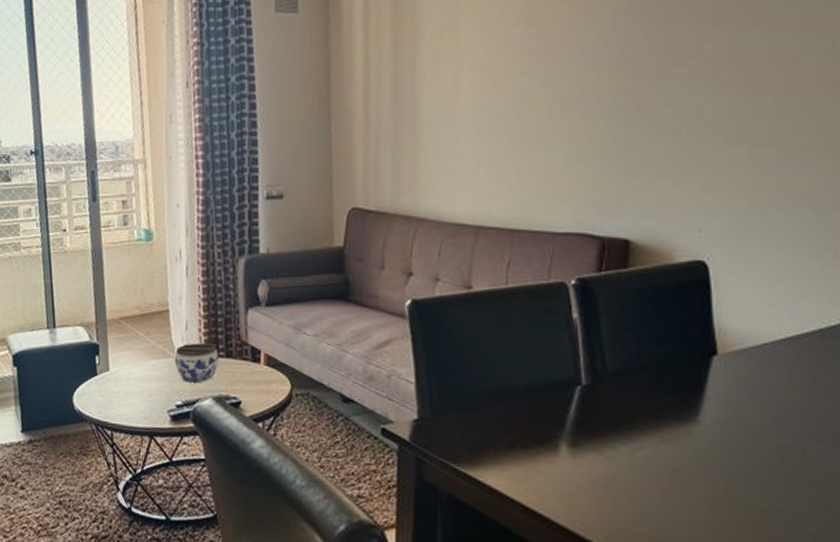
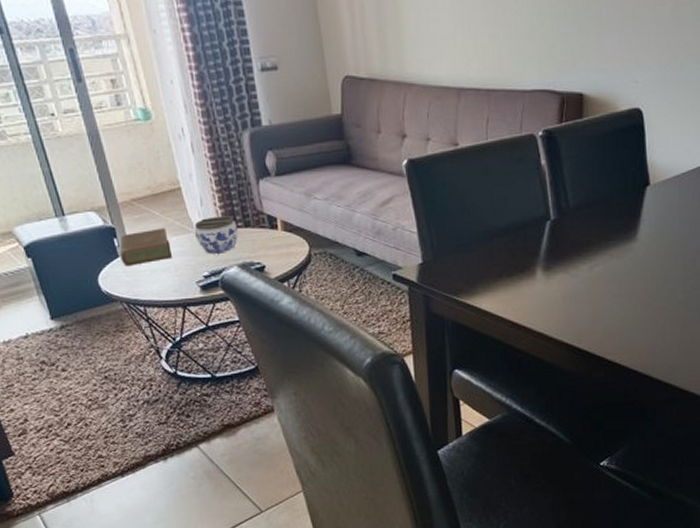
book: none [98,349,149,386] -> present [120,228,172,267]

